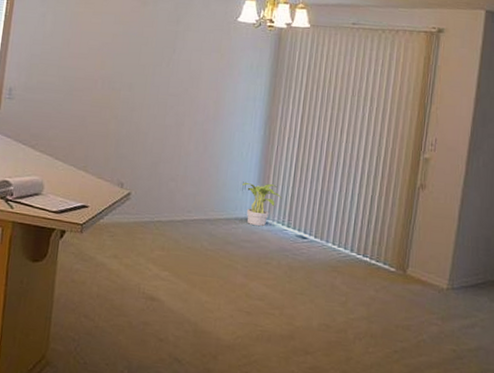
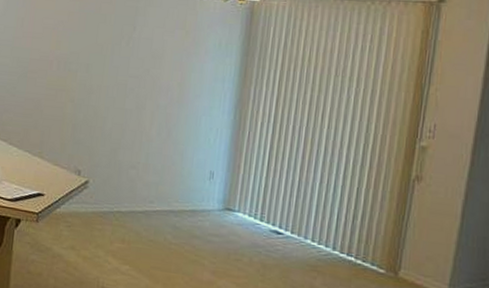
potted plant: present [243,182,282,226] -> none [210,171,254,220]

